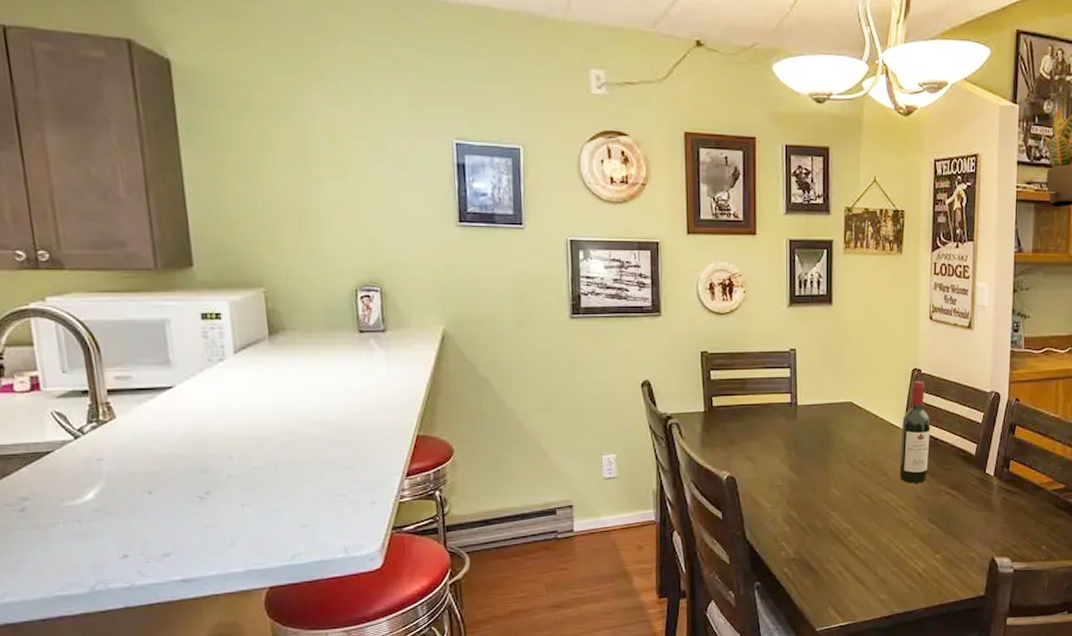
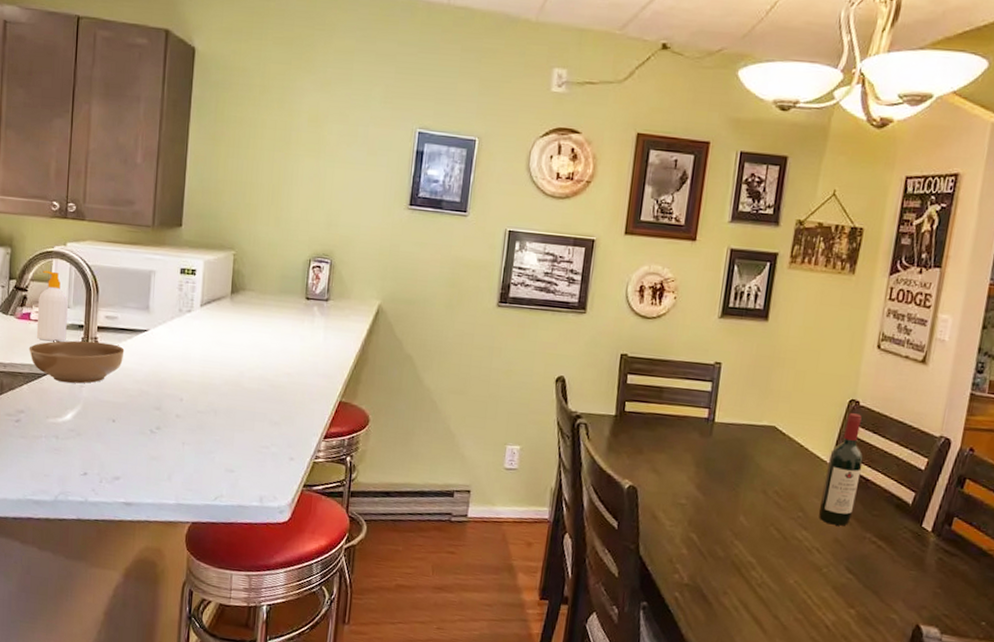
soap bottle: none [19,332,69,413] -> present [36,270,68,342]
bowl: none [19,407,148,459] -> present [29,340,125,384]

